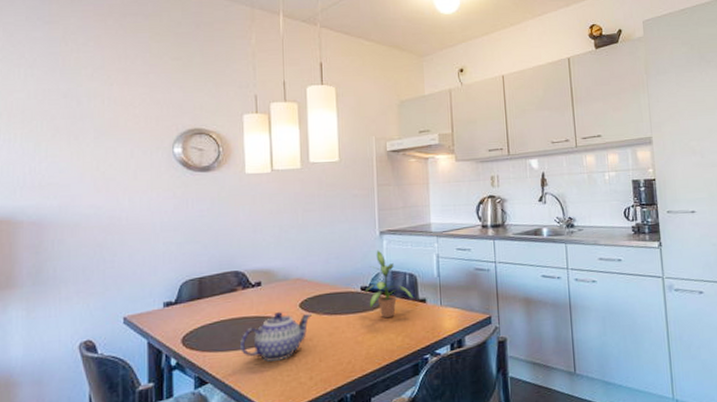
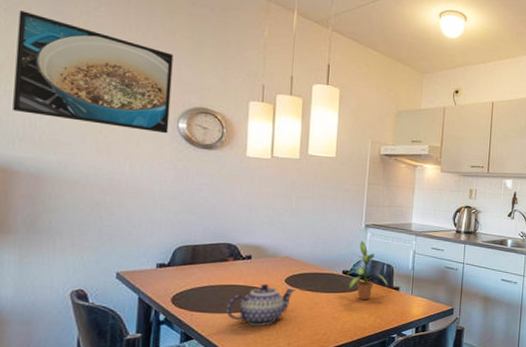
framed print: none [13,58,164,162] -> present [13,10,174,134]

